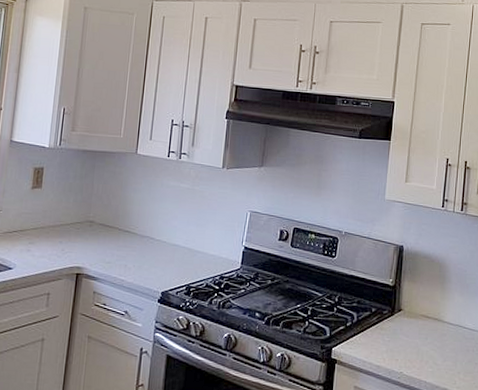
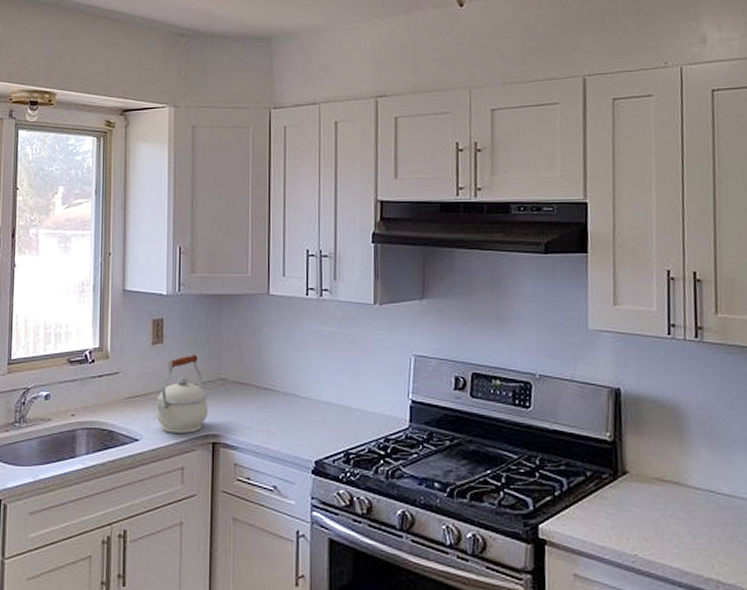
kettle: none [29,199,76,265] -> present [156,355,208,433]

